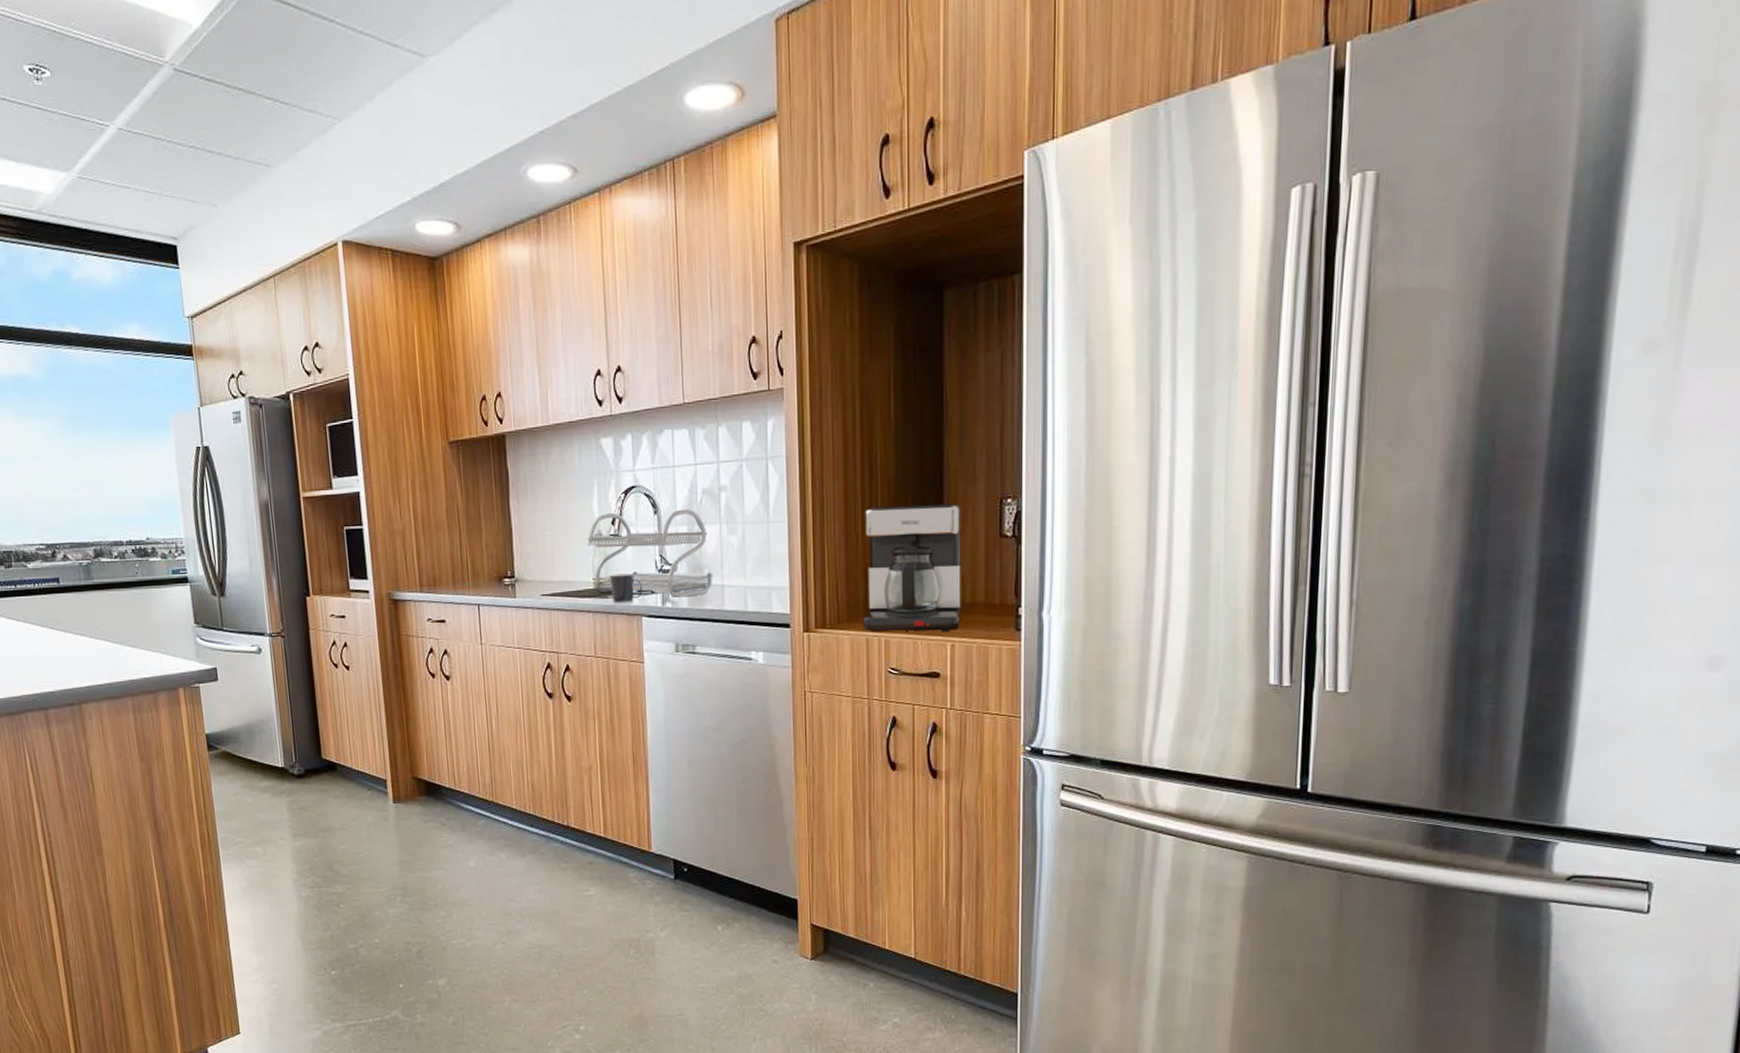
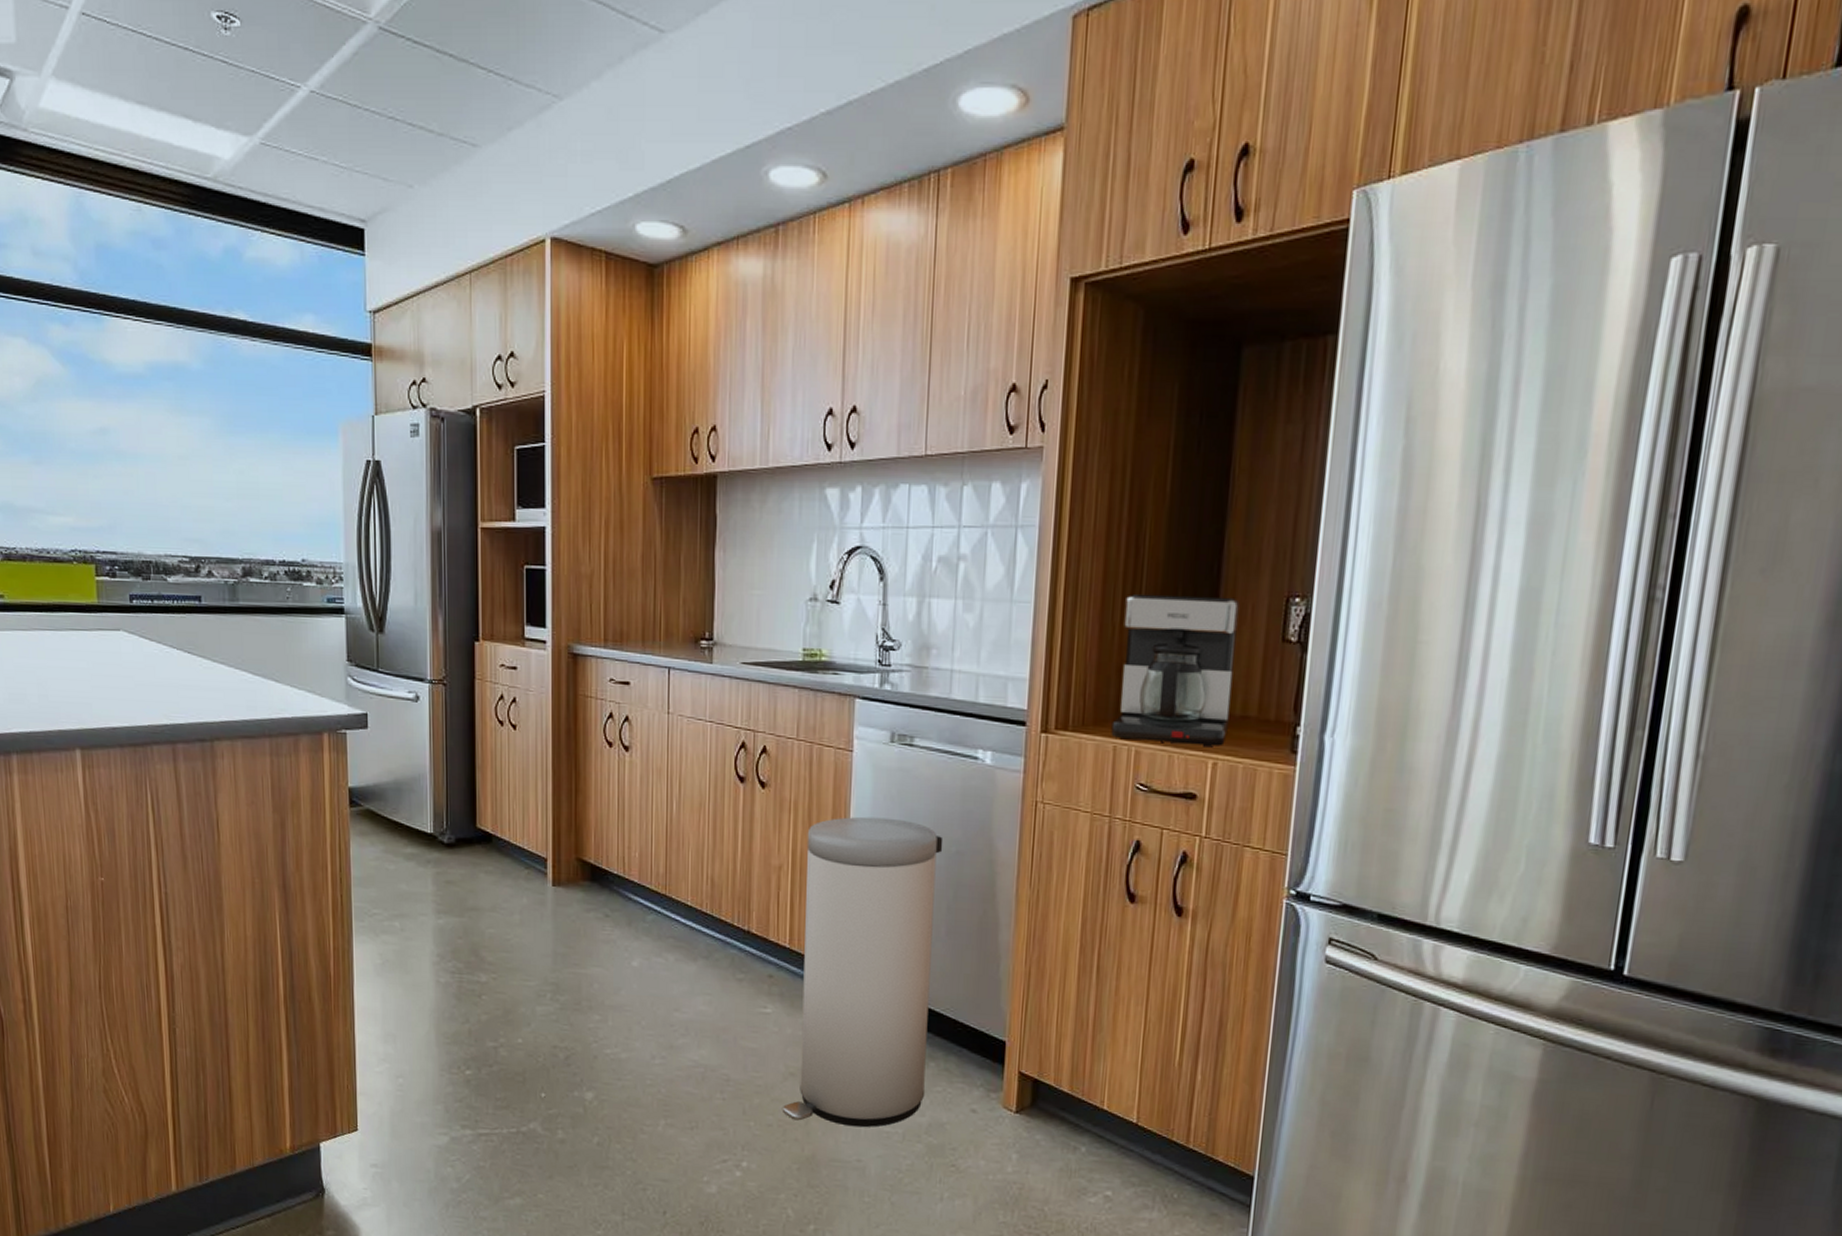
dish rack: present [588,509,713,598] -> none [800,576,942,680]
mug: present [609,573,643,605] -> none [821,646,860,683]
pedal bin: none [610,717,732,986] -> present [782,816,943,1128]

